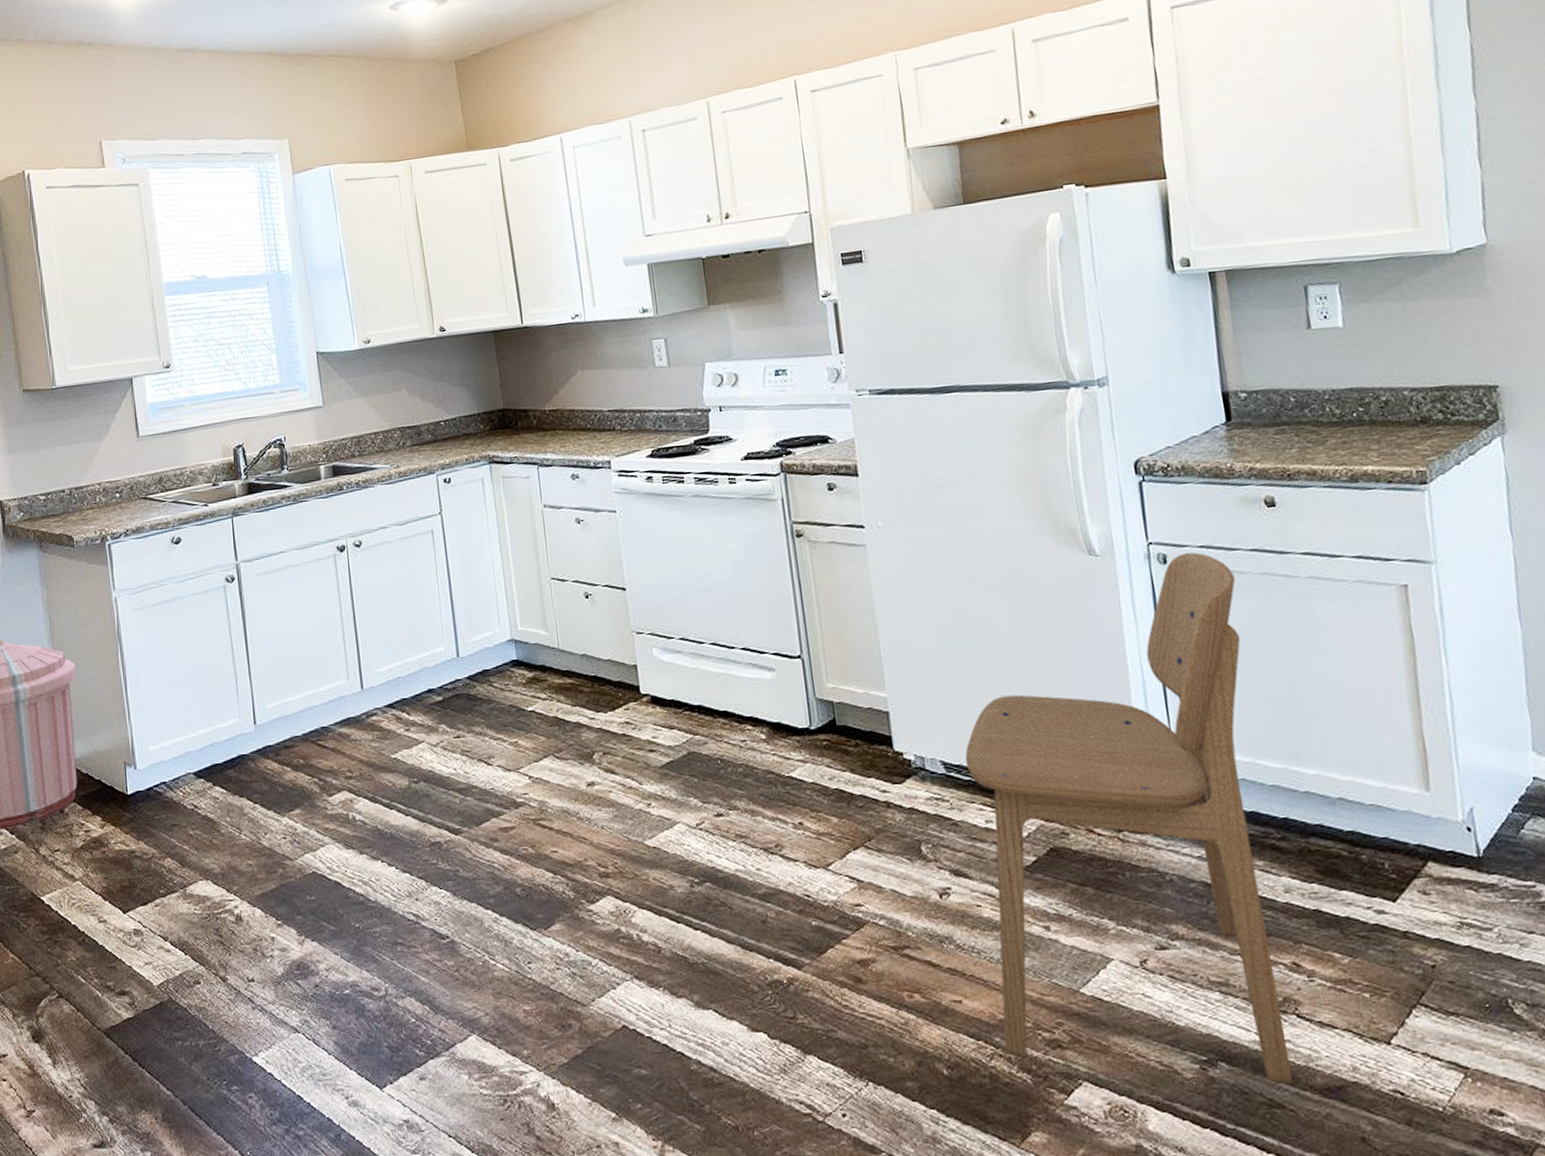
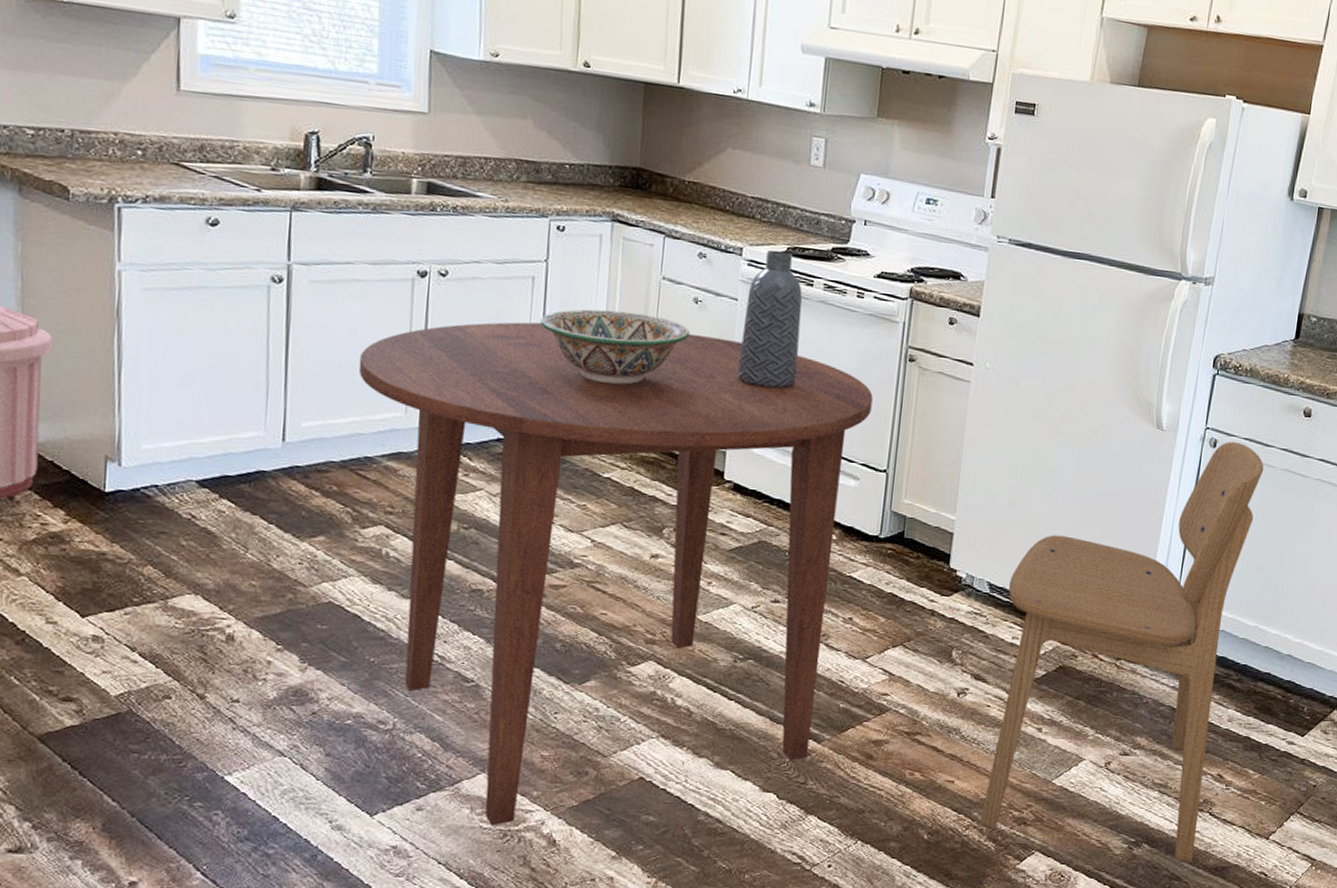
dining table: none [303,552,791,1091] -> present [358,322,873,825]
decorative bowl: none [445,544,580,619] -> present [540,309,691,385]
vase: none [624,454,689,594] -> present [737,250,803,389]

